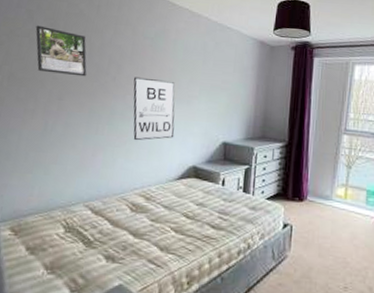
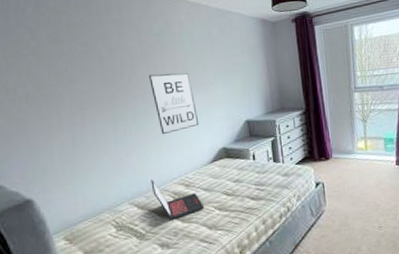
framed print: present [35,25,87,77] -> none [40,41,103,87]
laptop: none [111,185,161,233] -> present [151,179,205,220]

